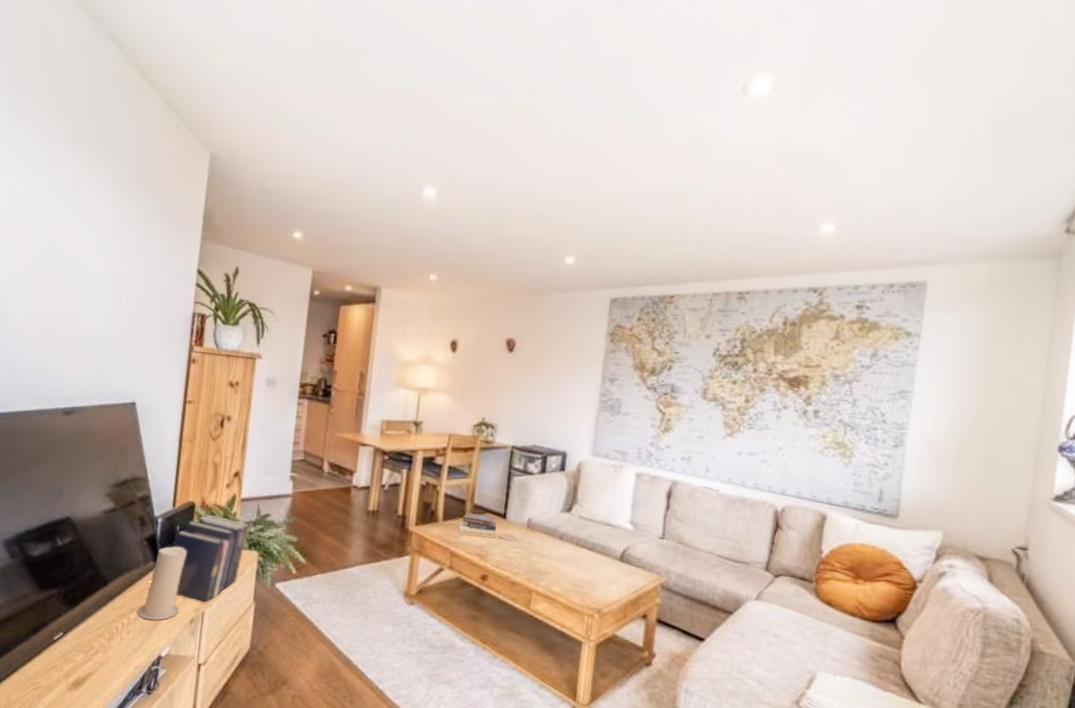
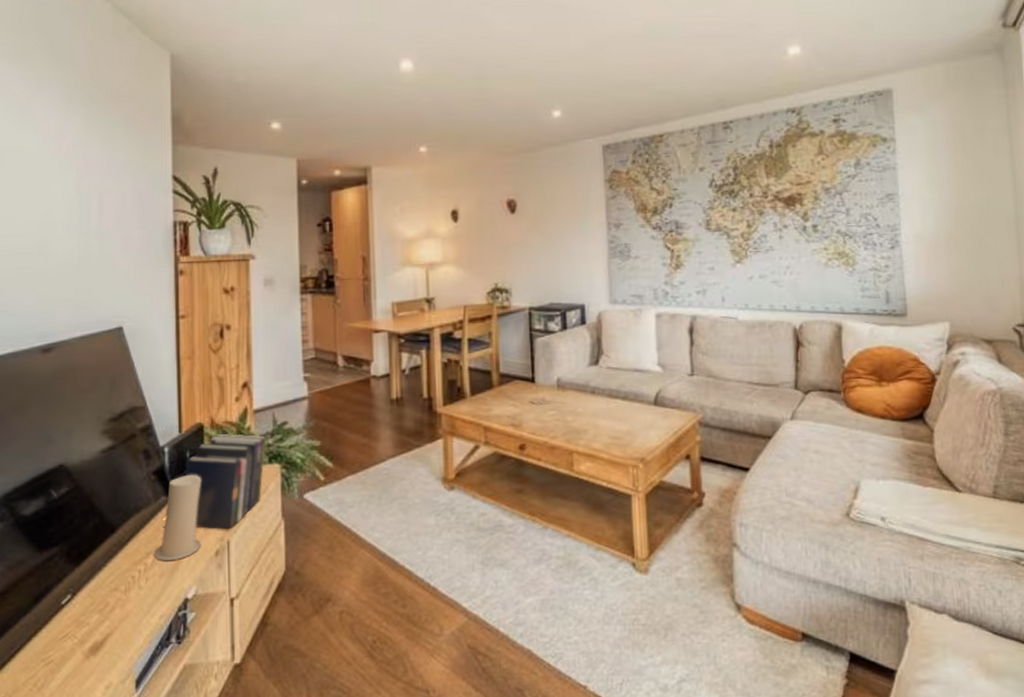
books: present [458,512,498,539] -> none [487,382,529,408]

